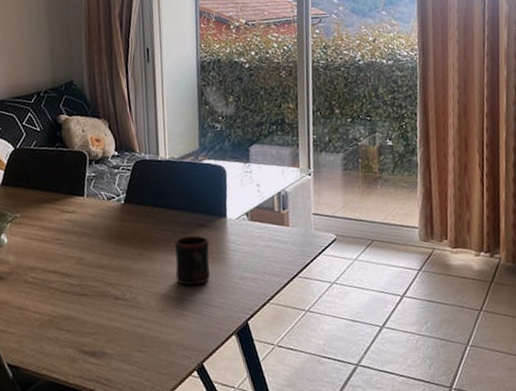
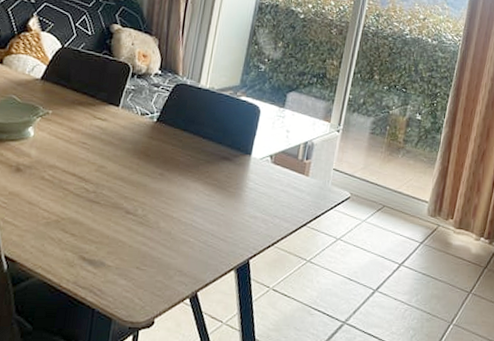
mug: present [175,235,210,286] -> none [189,166,230,215]

